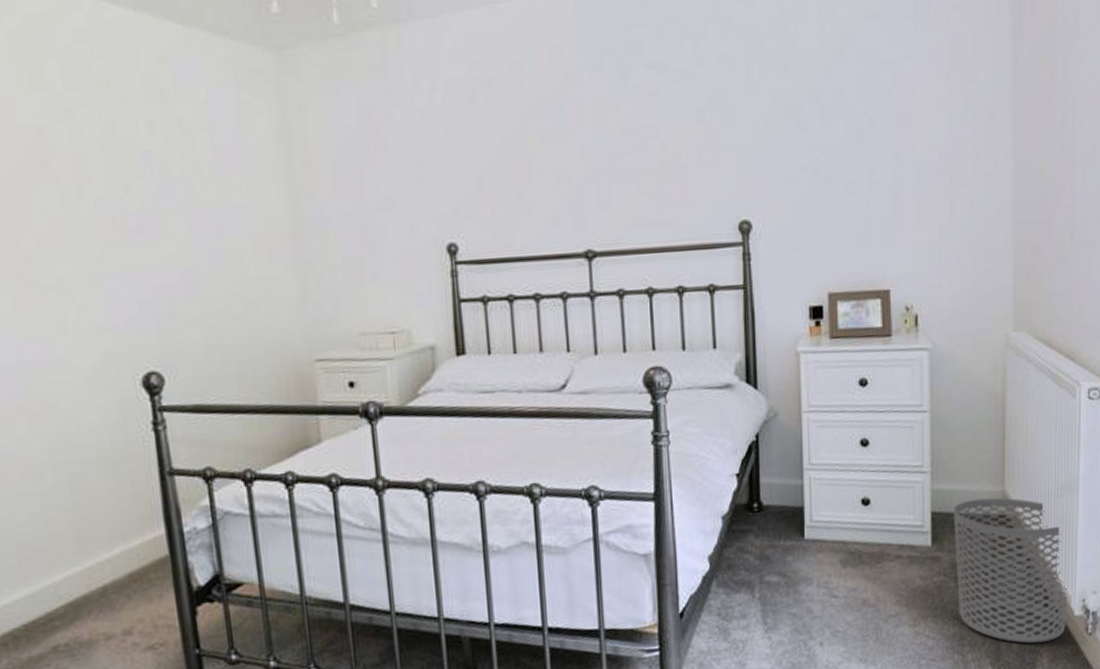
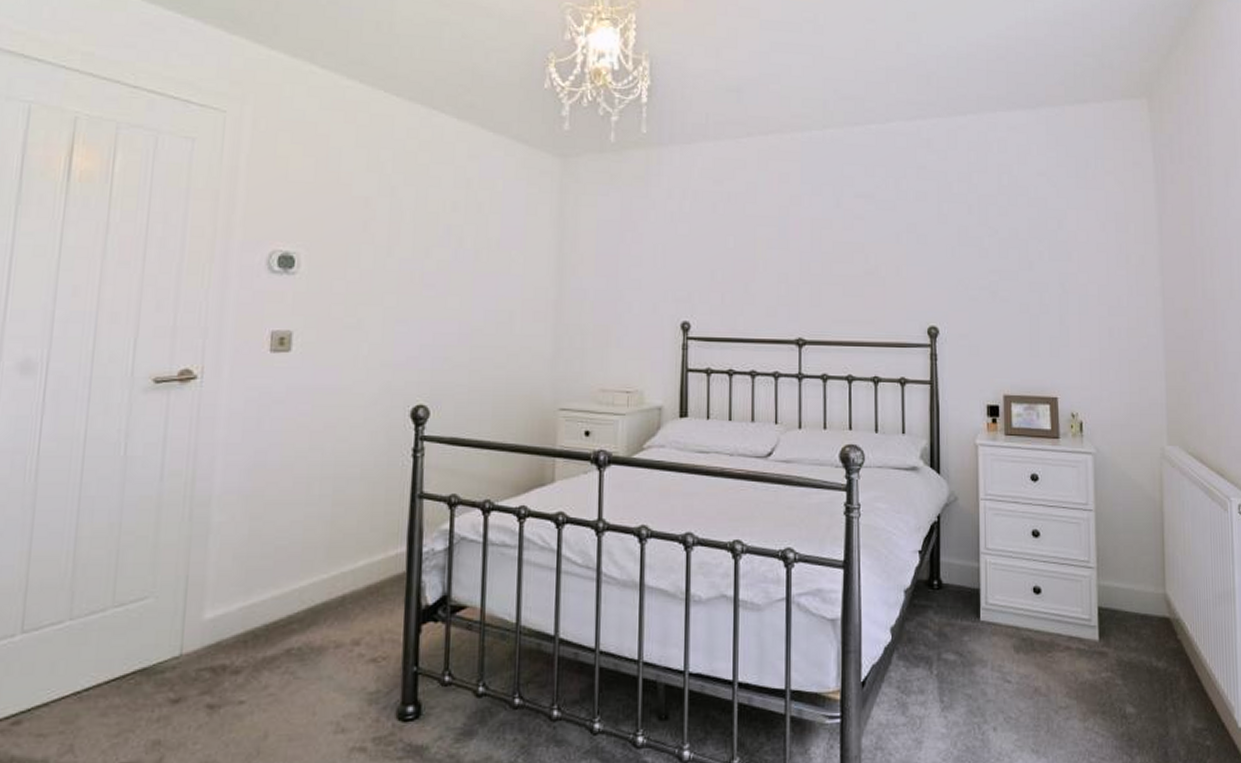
waste bin: present [954,497,1068,644] -> none [1119,598,1232,753]

